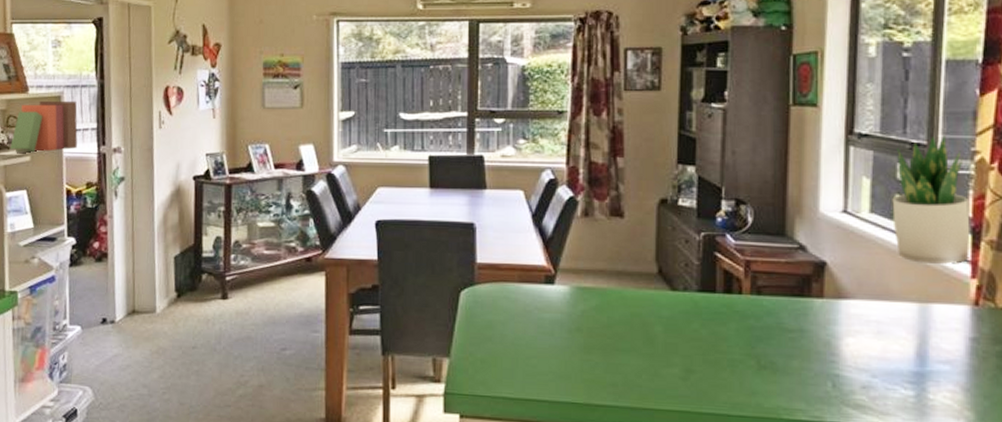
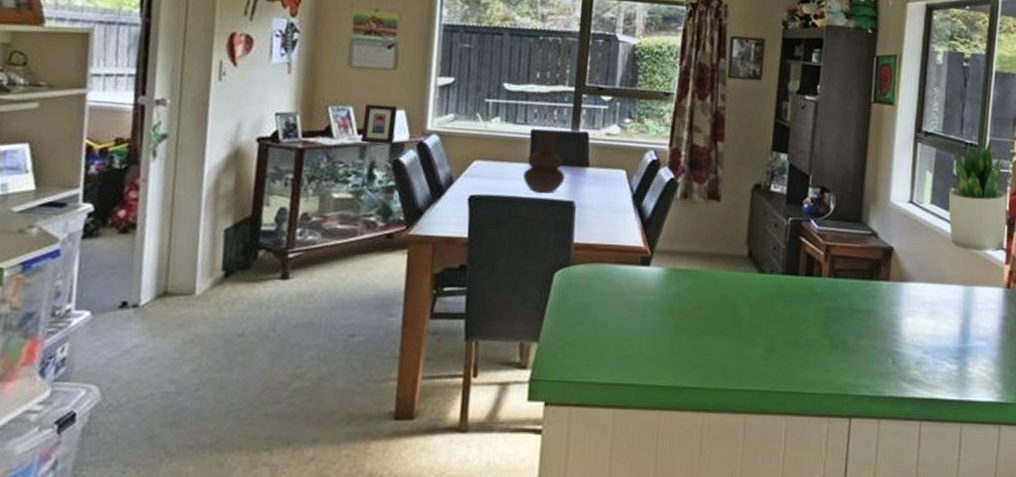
books: present [10,100,78,153] -> none [10,36,111,99]
picture frame: none [277,141,307,177] -> present [360,104,398,145]
vase: none [423,158,464,216] -> present [522,133,566,193]

